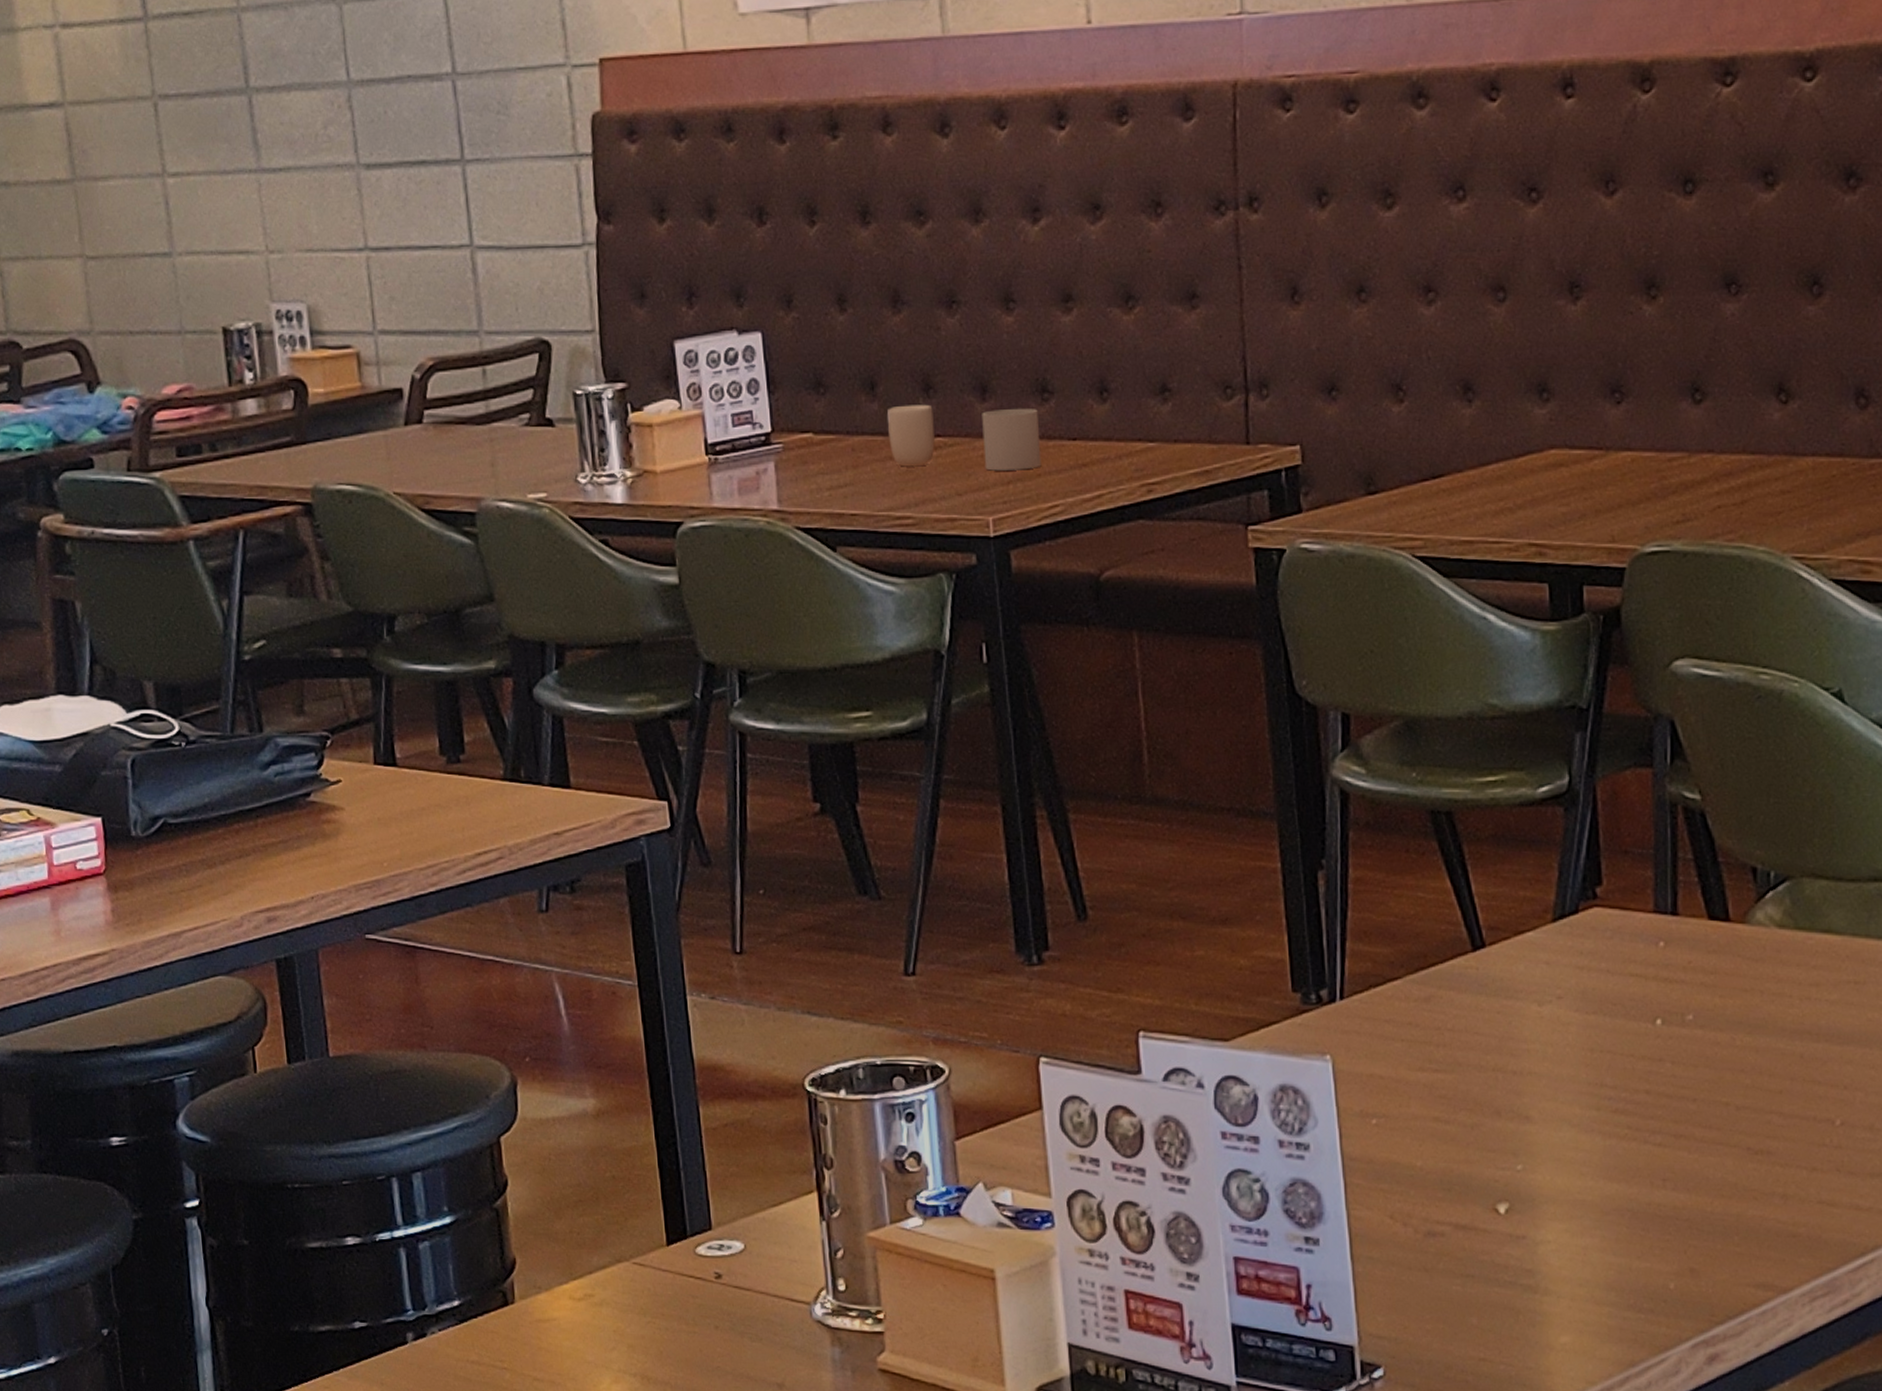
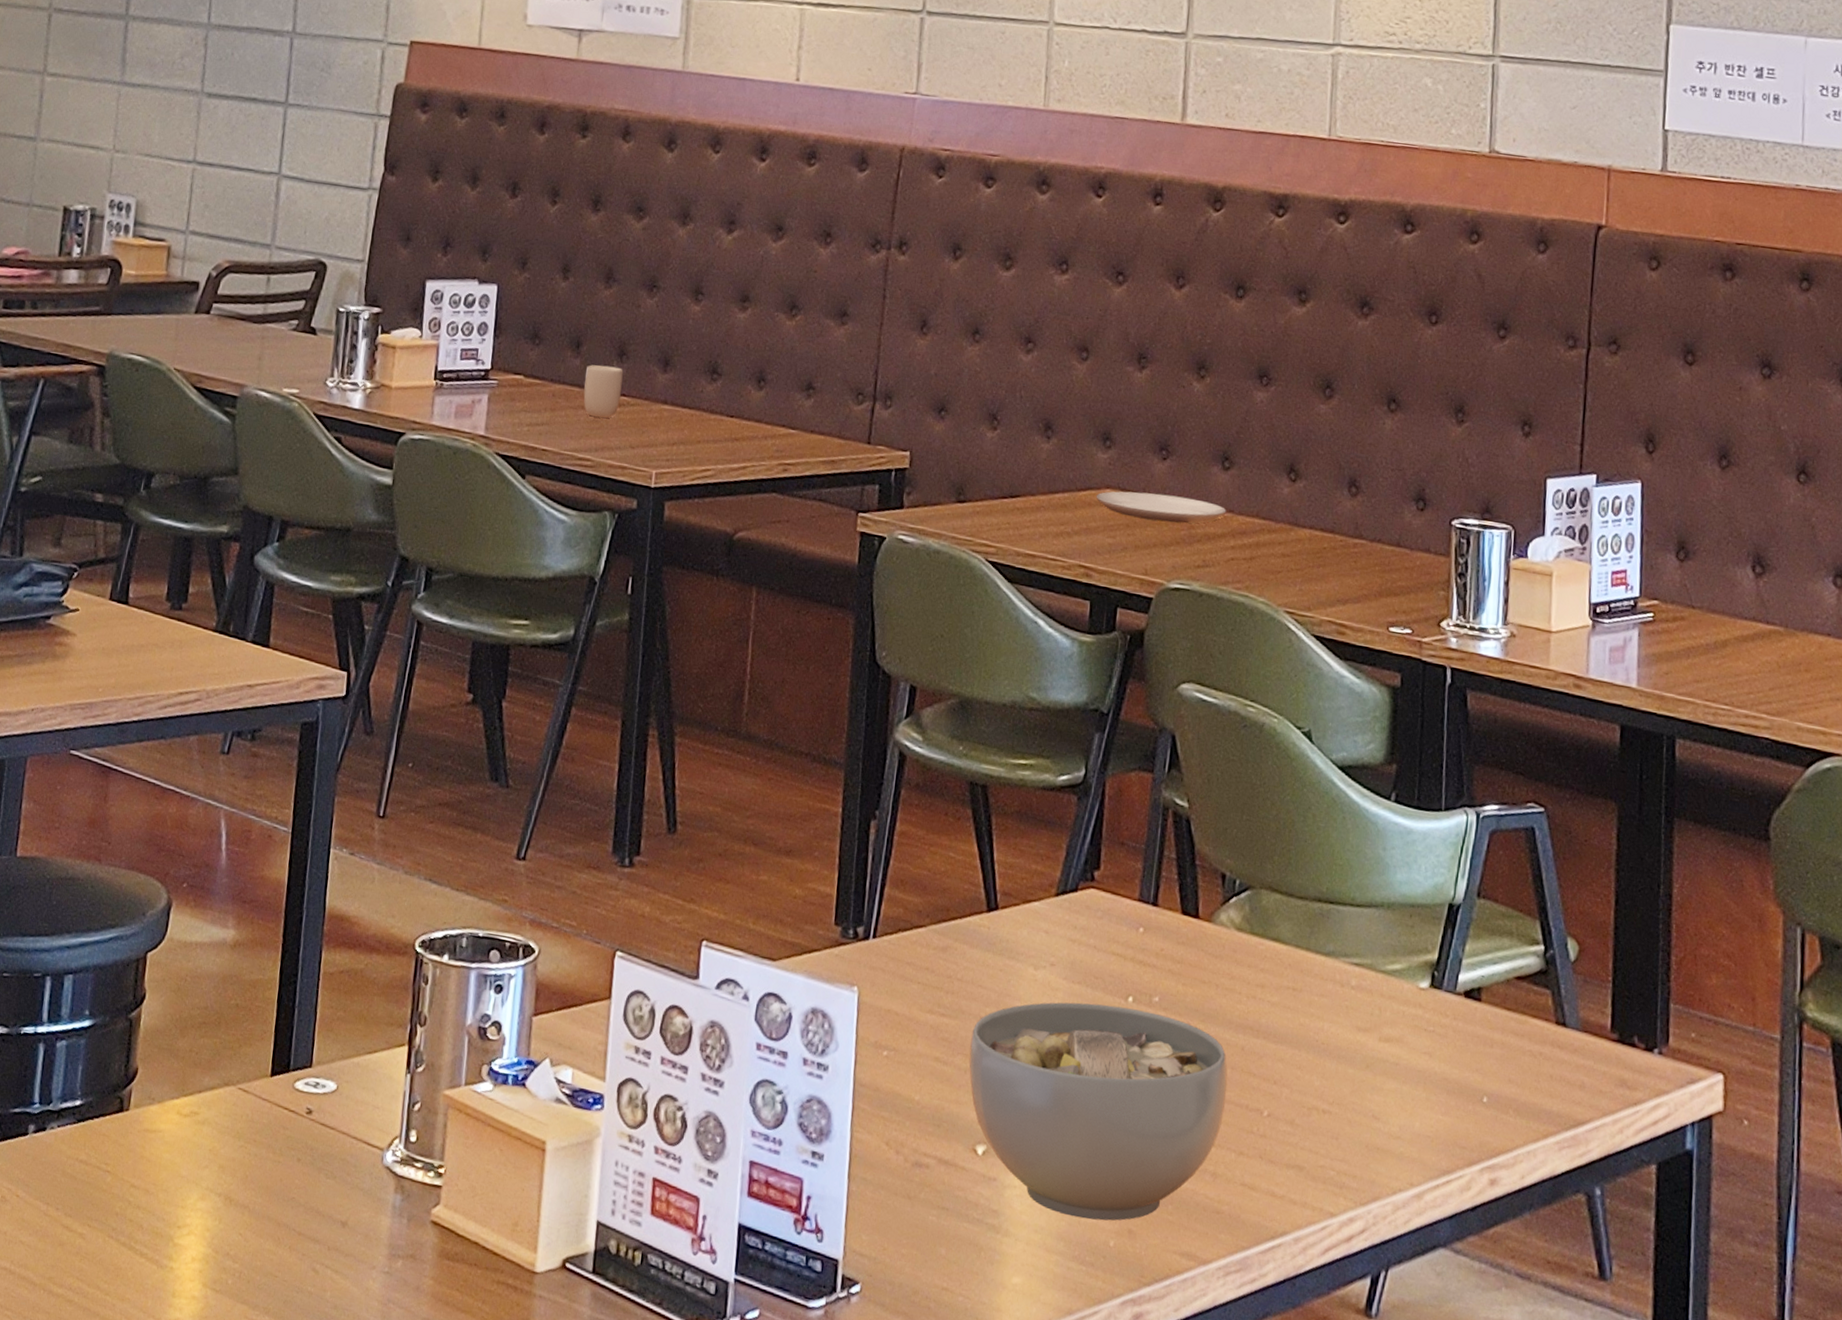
cup: present [982,409,1042,471] -> none [656,381,707,436]
soup bowl: none [1473,1032,1789,1264] -> present [968,1002,1228,1221]
plate: none [1538,443,1705,478] -> present [1096,491,1227,524]

